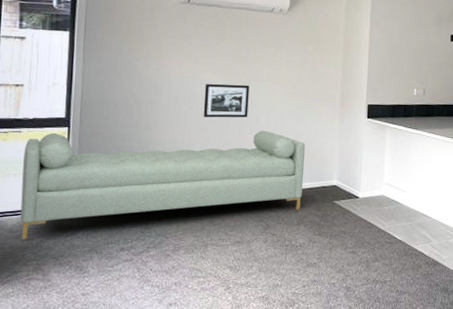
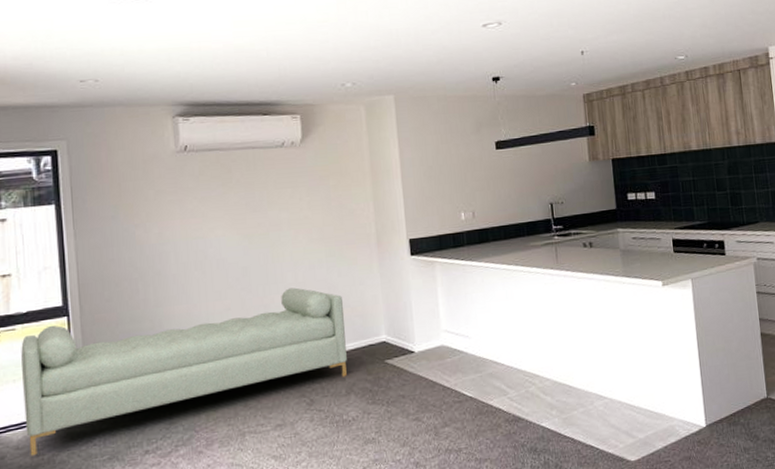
picture frame: present [203,84,250,118] -> none [216,236,271,282]

